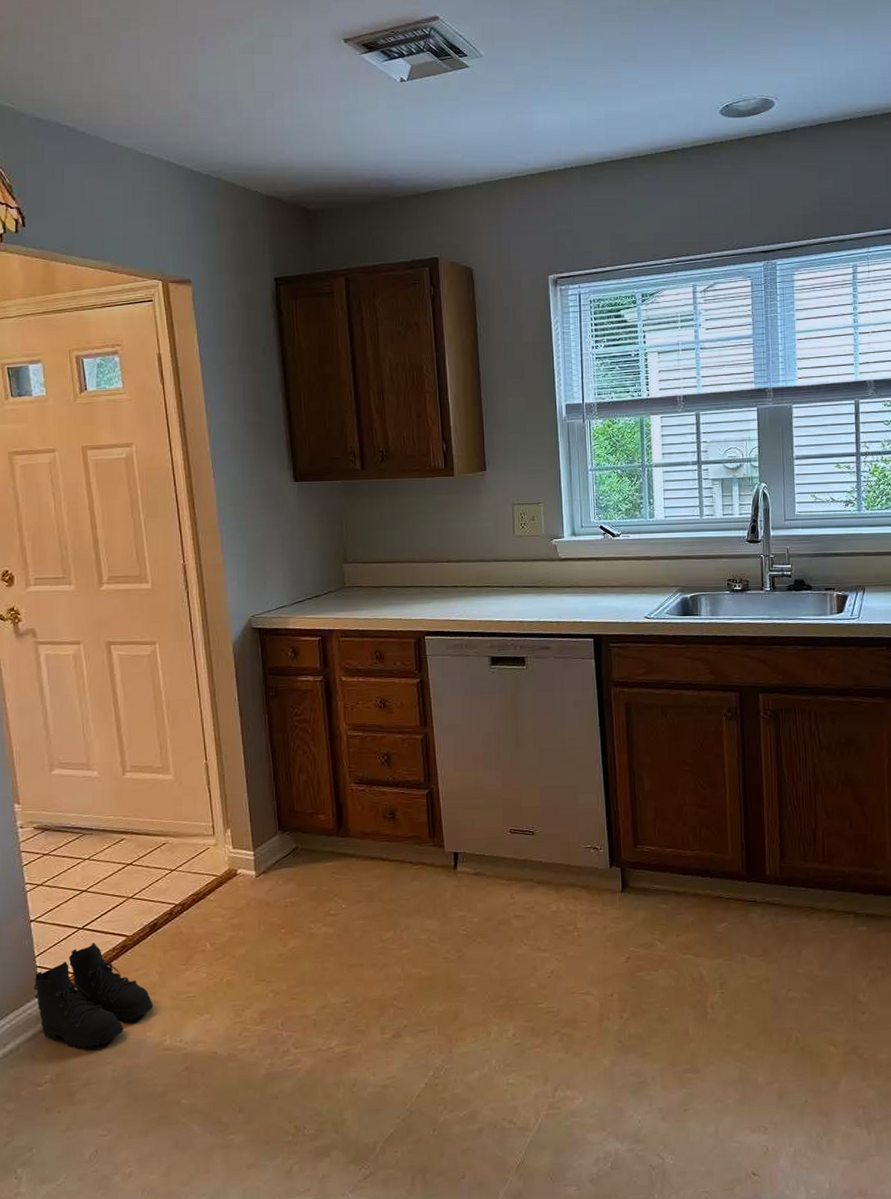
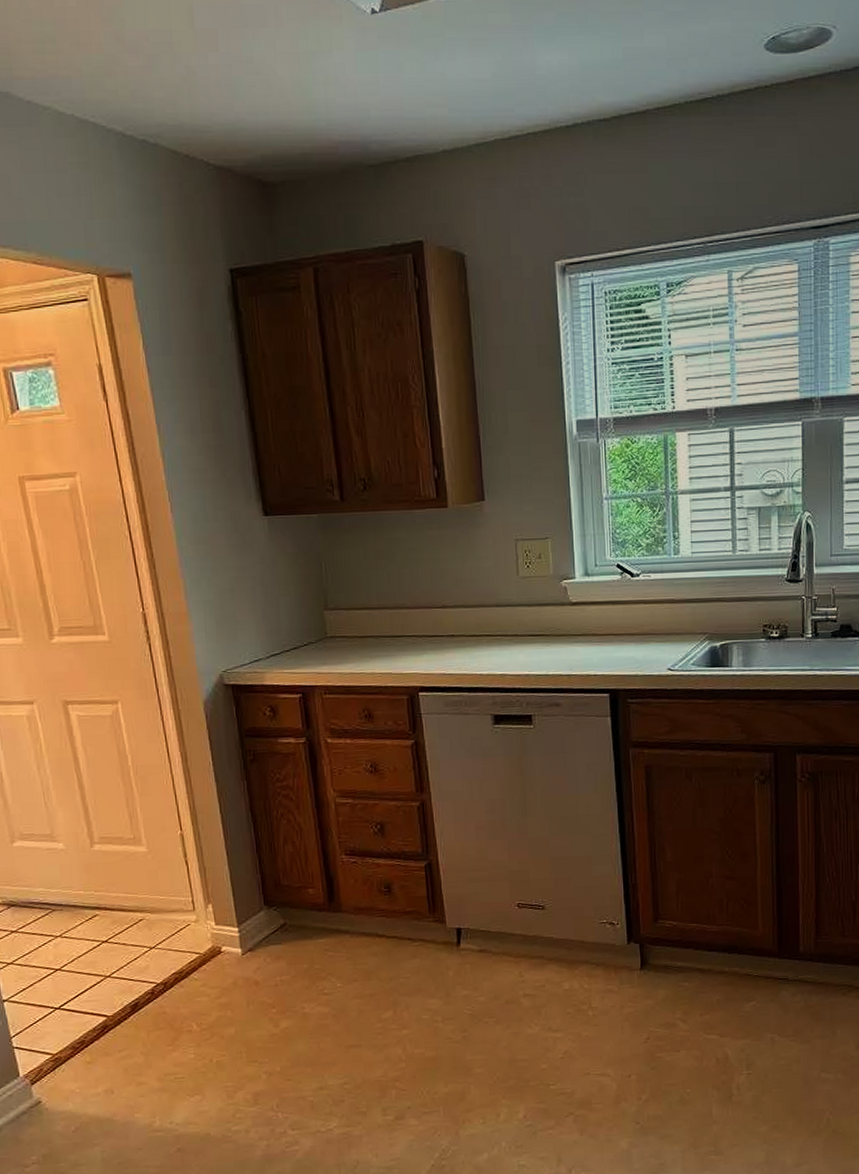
boots: present [34,943,154,1049] -> none [12,1023,140,1130]

